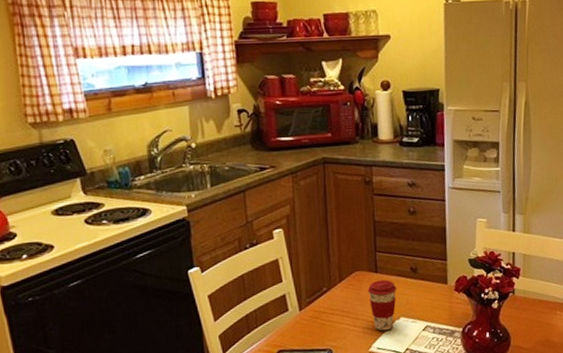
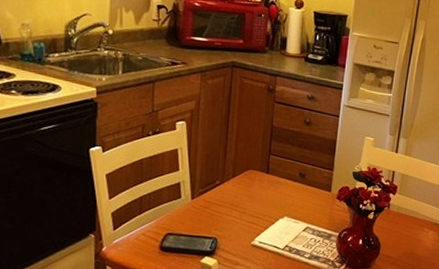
coffee cup: present [367,279,397,331] -> none [257,180,285,227]

